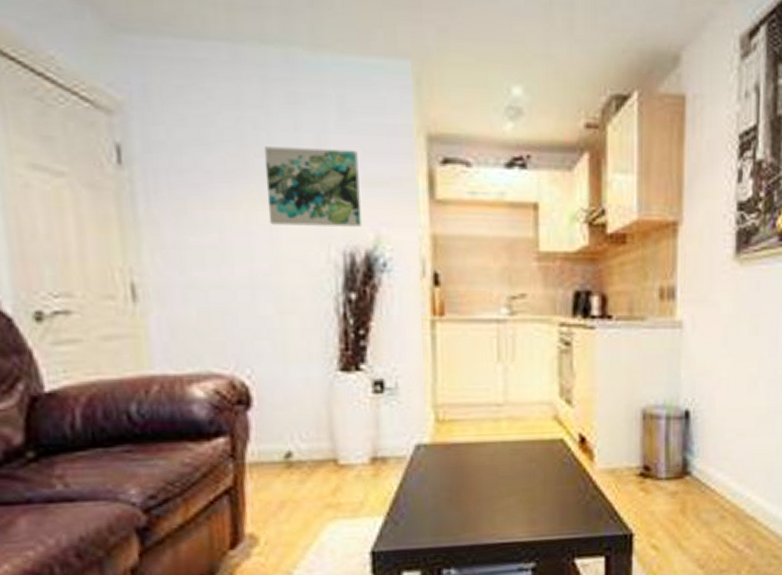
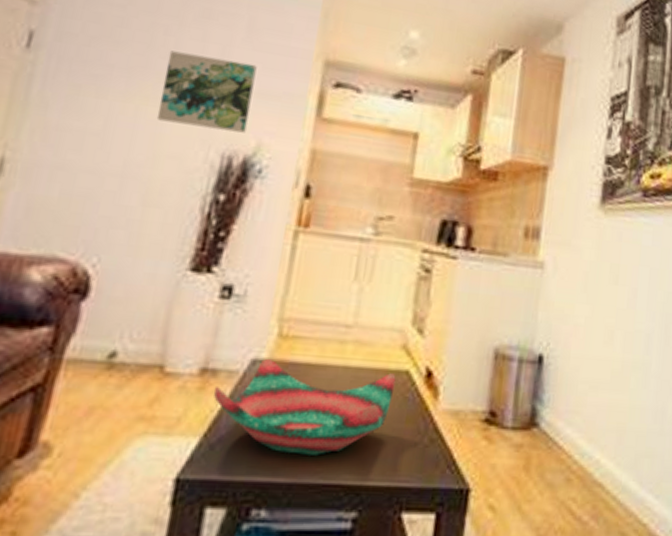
decorative bowl: none [387,442,552,521] -> present [213,358,396,455]

